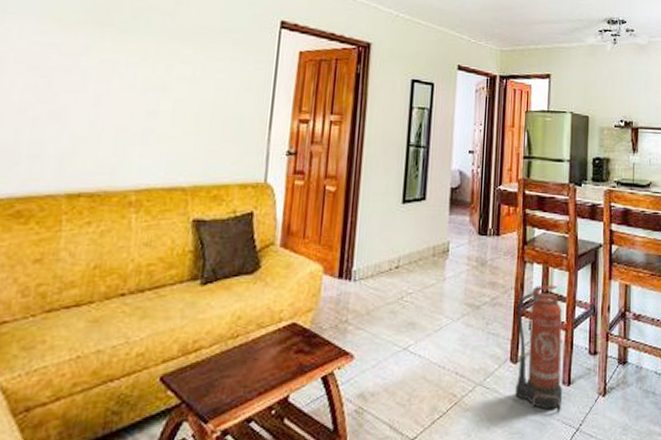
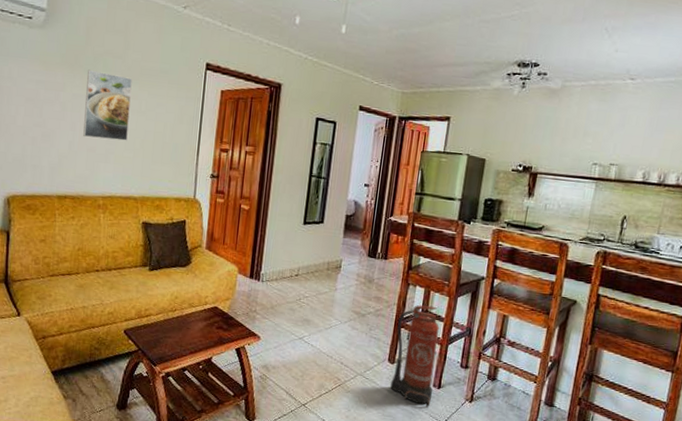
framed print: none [111,29,185,116] -> present [83,69,132,141]

